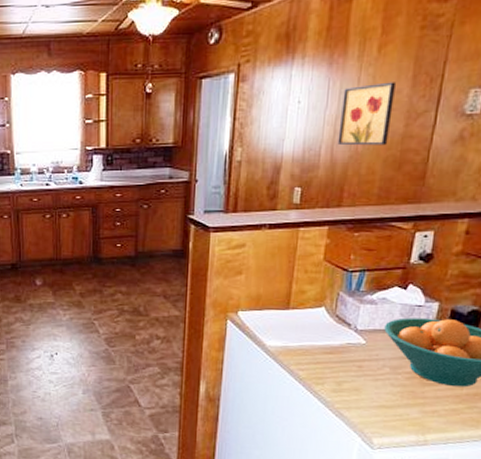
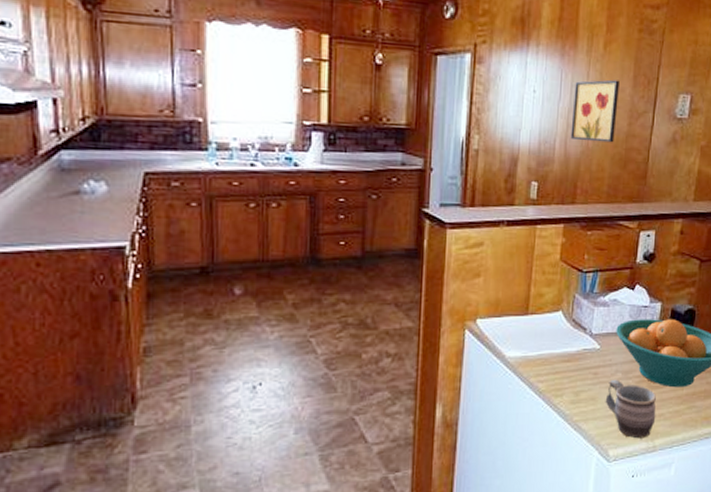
mug: none [370,373,429,432] -> present [605,379,656,439]

